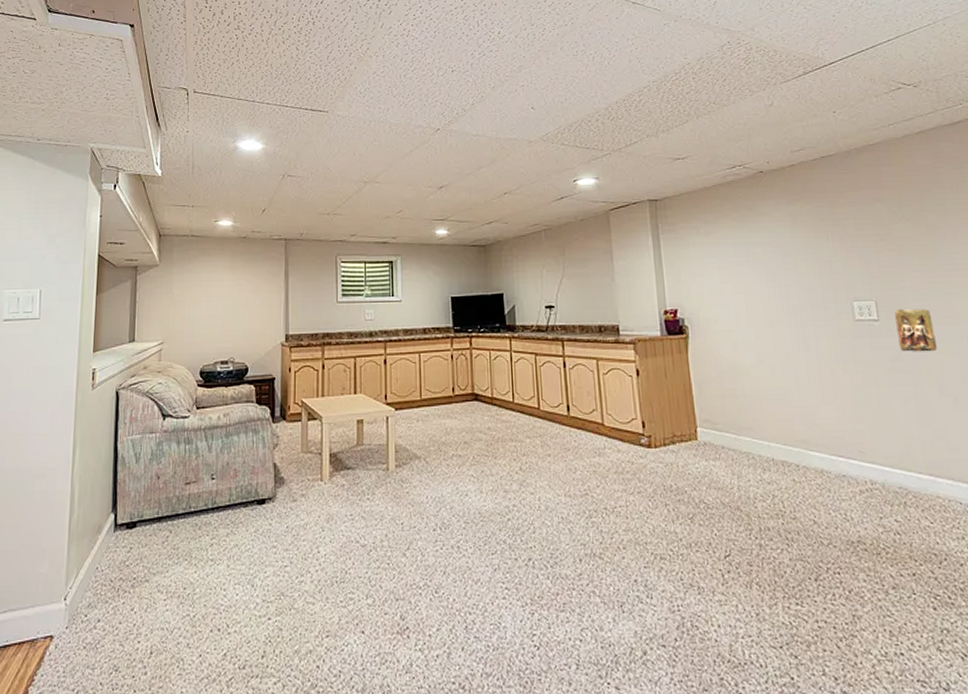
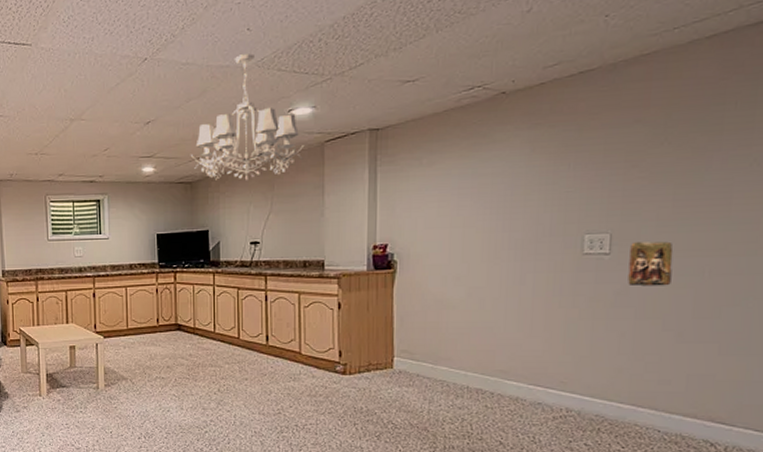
chandelier: none [484,129,591,244] -> present [191,53,305,180]

